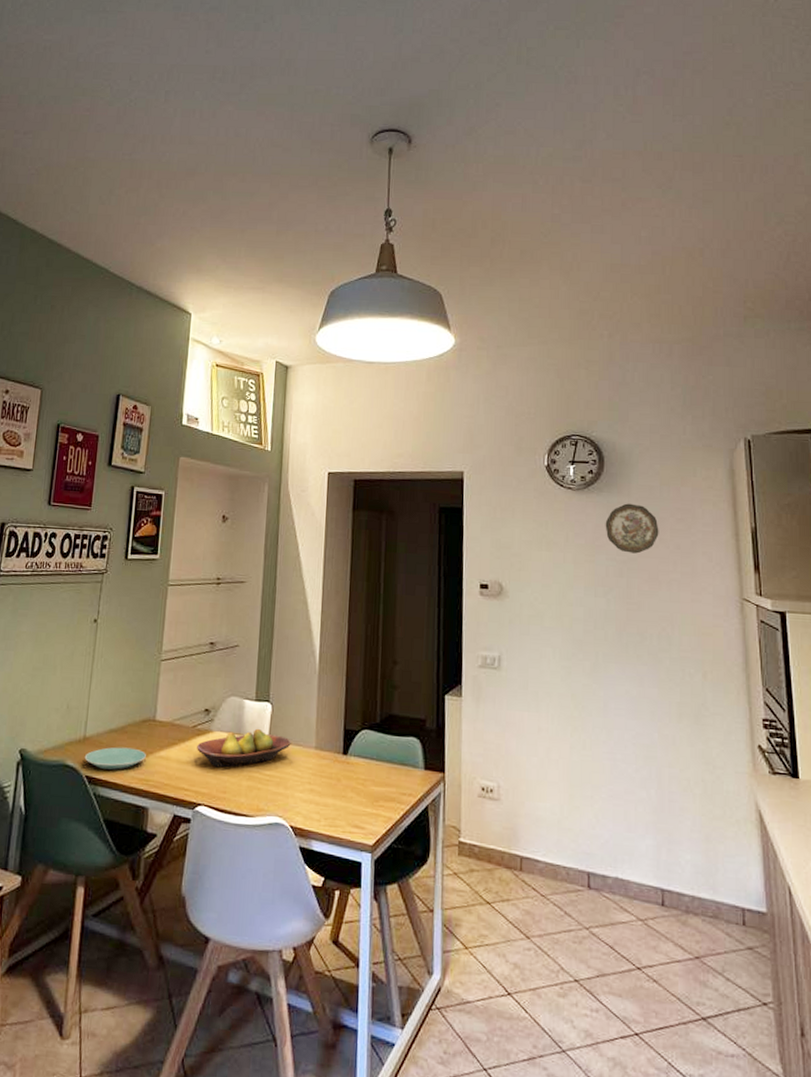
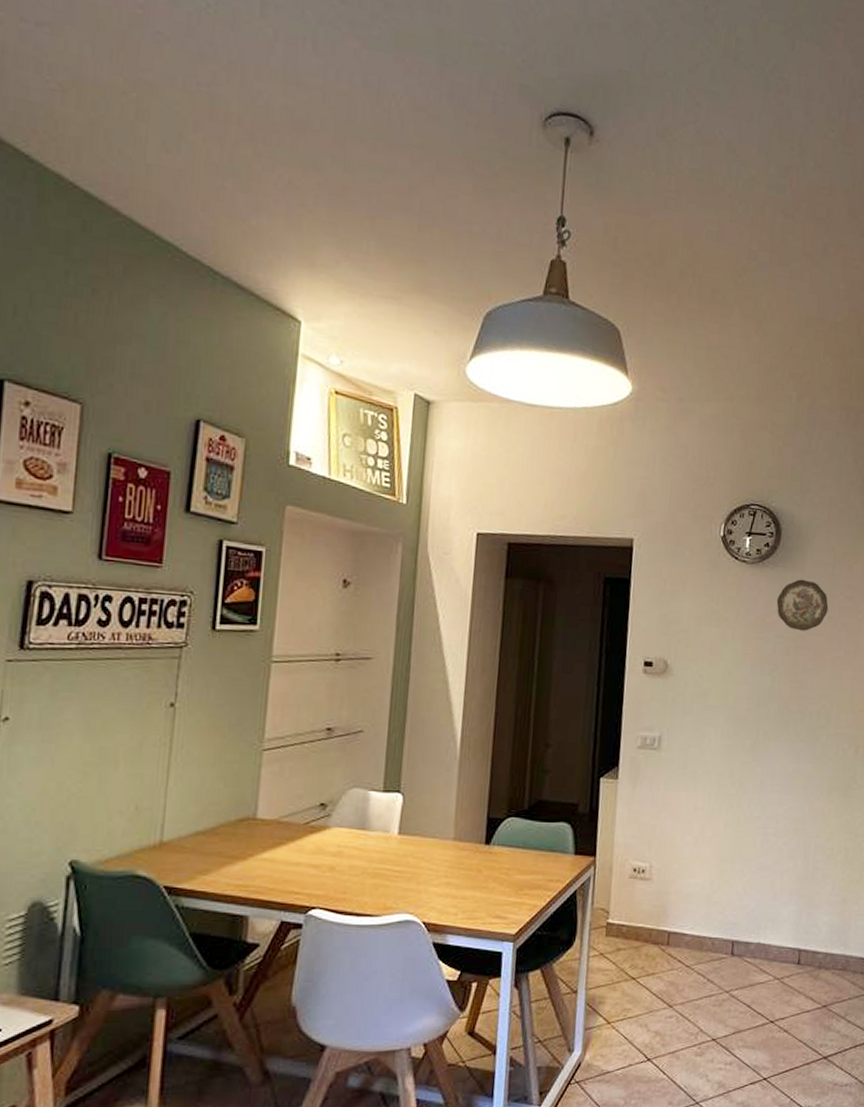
plate: present [84,747,146,770] -> none [161,851,245,877]
fruit bowl: present [197,728,291,768] -> none [310,821,426,867]

